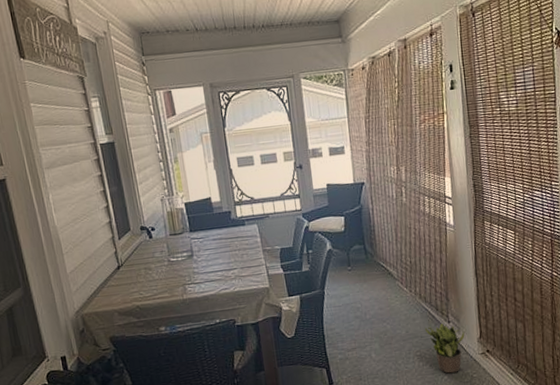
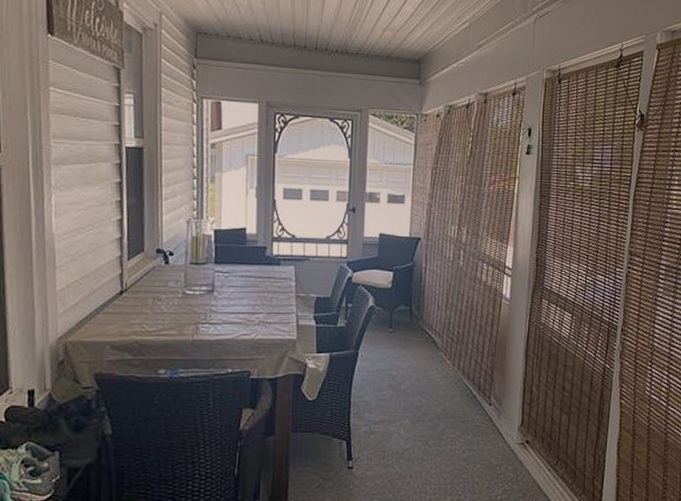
potted plant: present [424,322,465,374] -> none [463,404,505,462]

